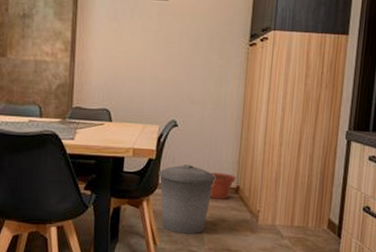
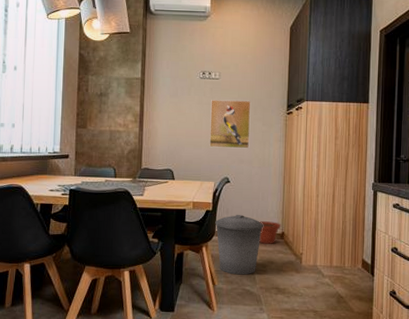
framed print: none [154,26,207,87] -> present [209,100,251,149]

